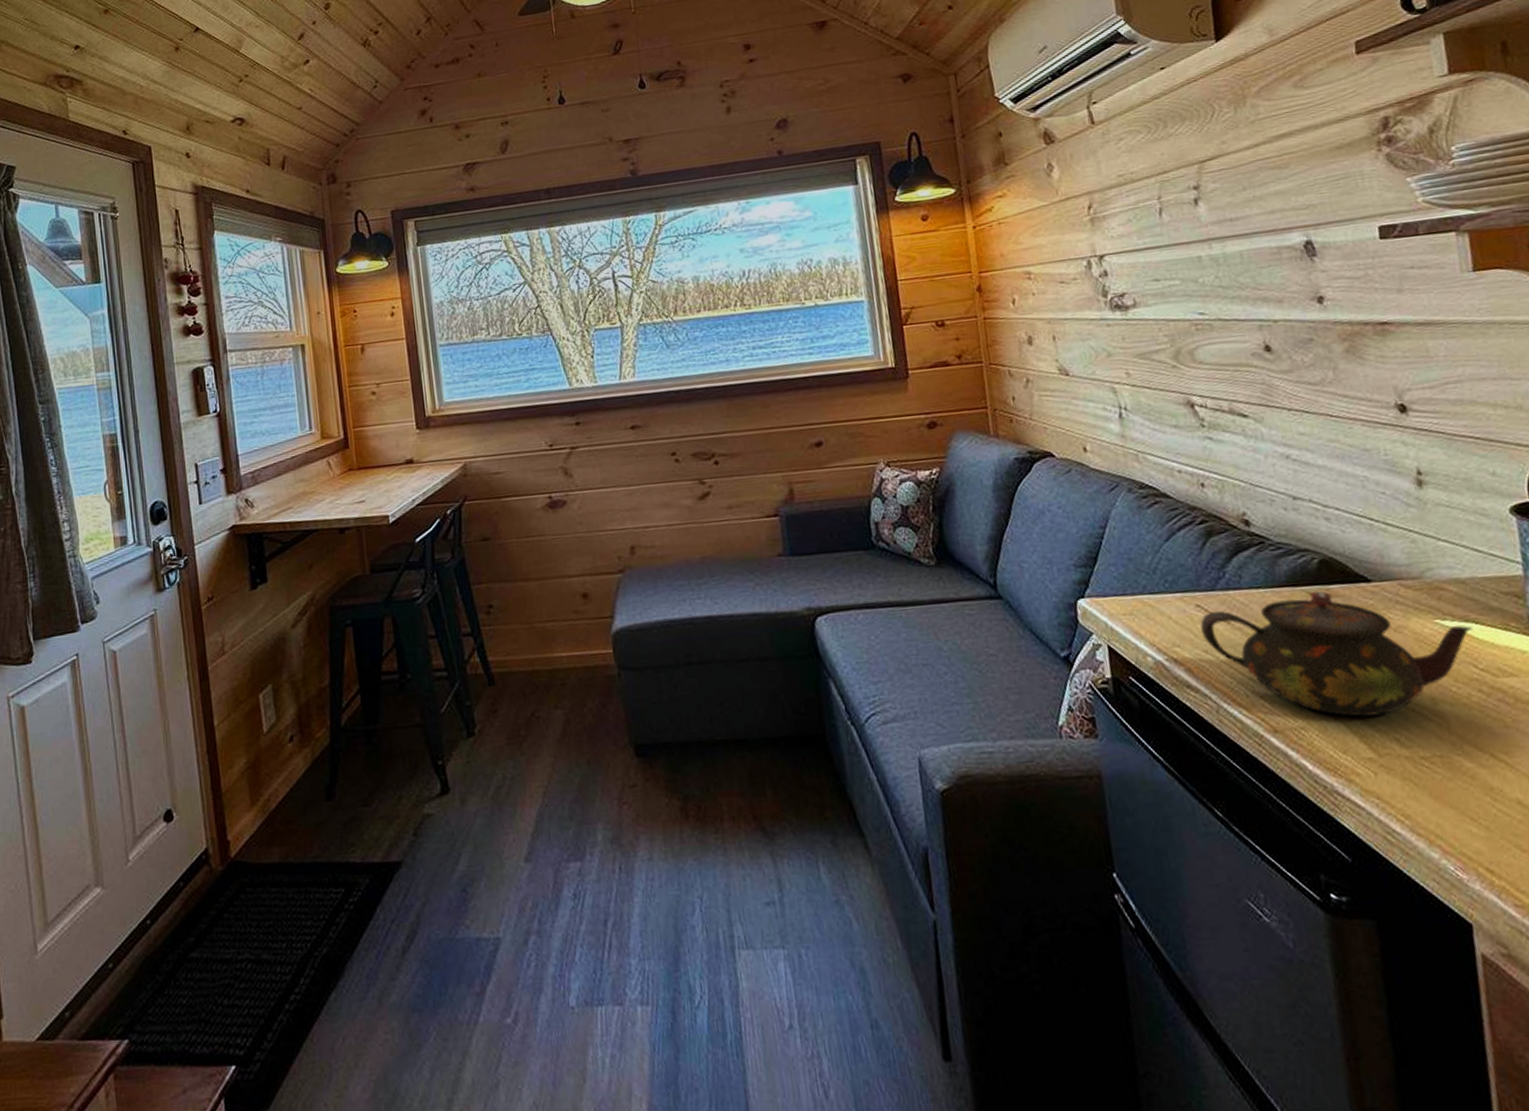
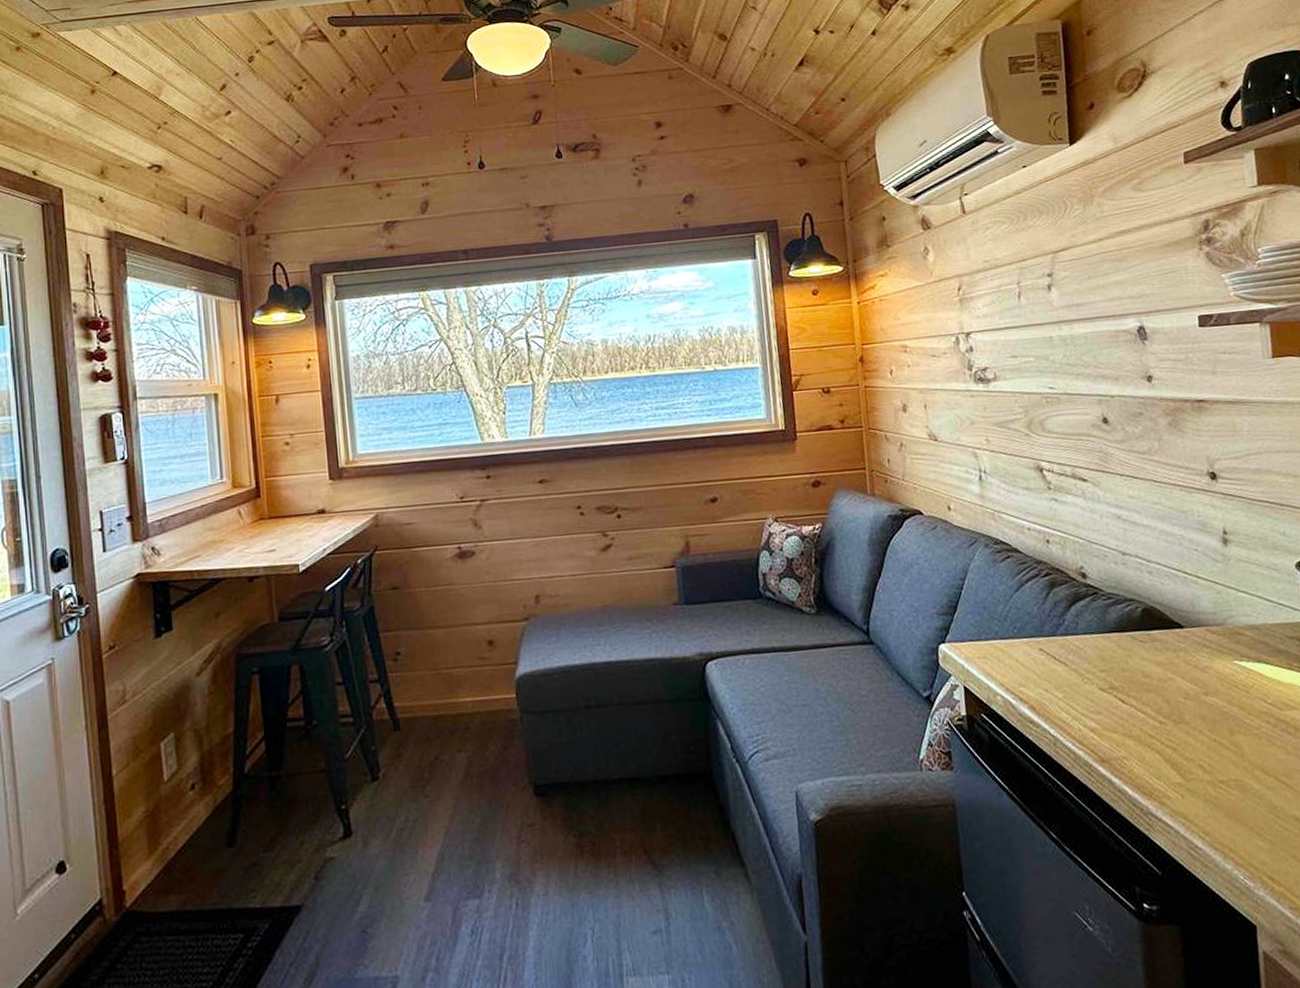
teapot: present [1200,590,1473,717] -> none [1042,635,1264,747]

